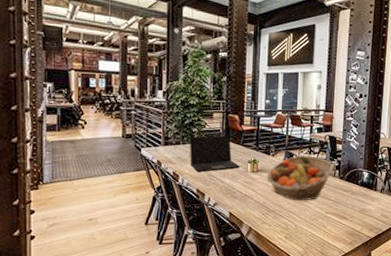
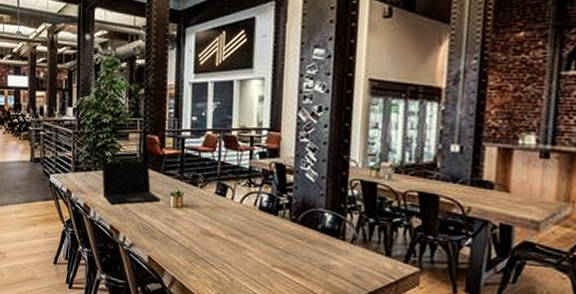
fruit basket: present [266,155,335,201] -> none [193,188,284,248]

